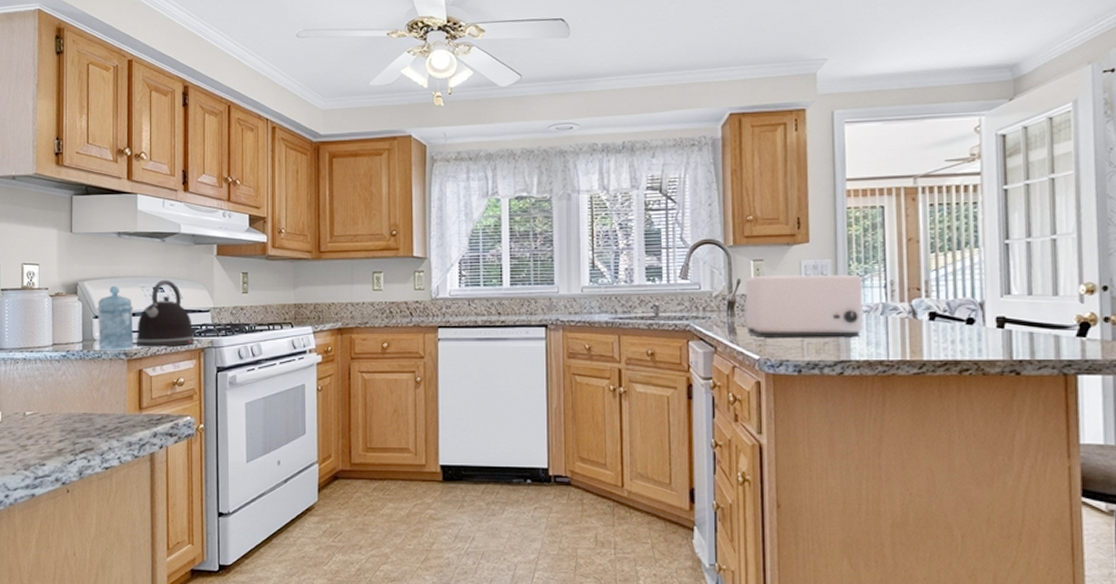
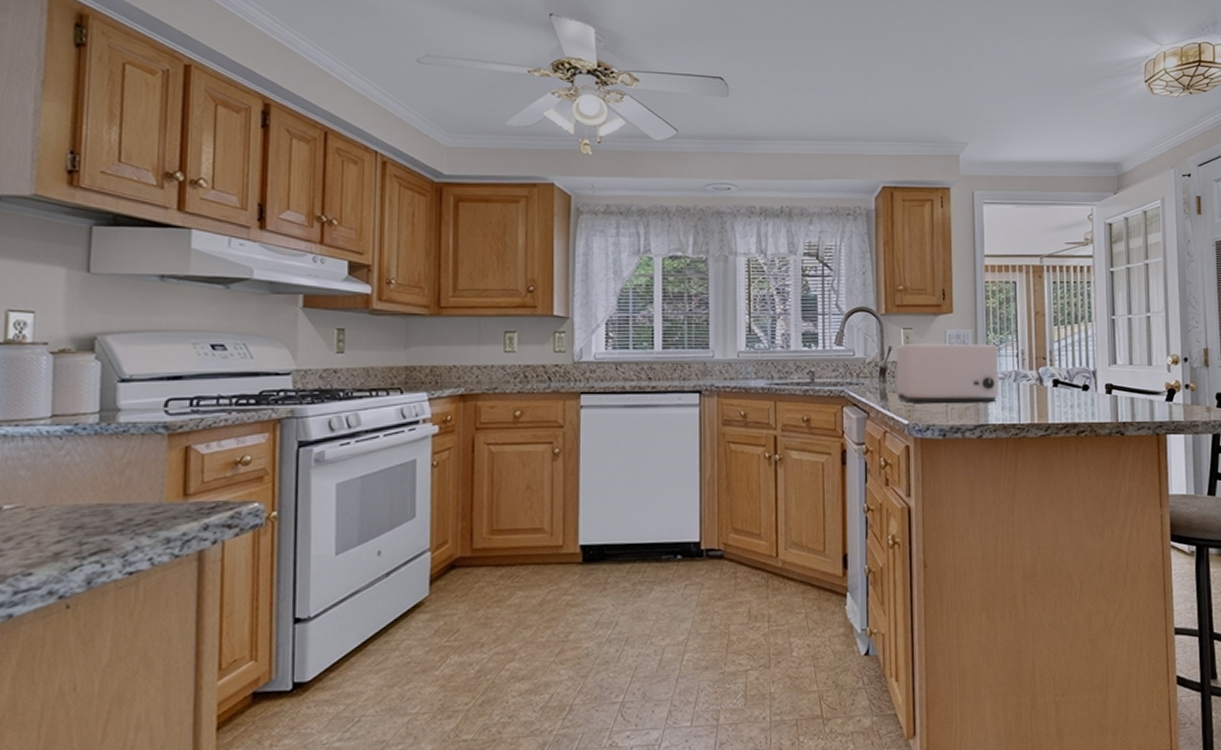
canister: present [96,285,133,351] -> none [122,341,180,424]
kettle: present [136,279,195,347] -> none [182,334,269,419]

